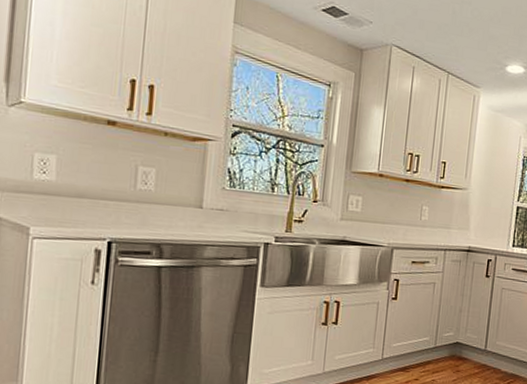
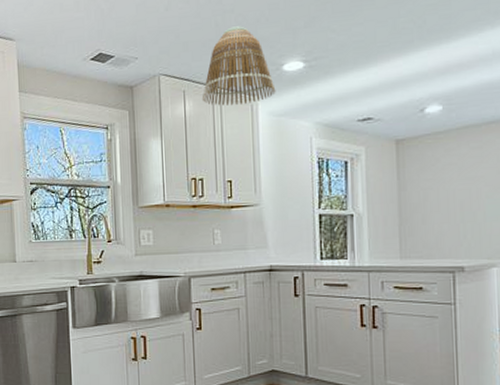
lamp shade: none [429,18,498,94] -> present [201,26,276,106]

